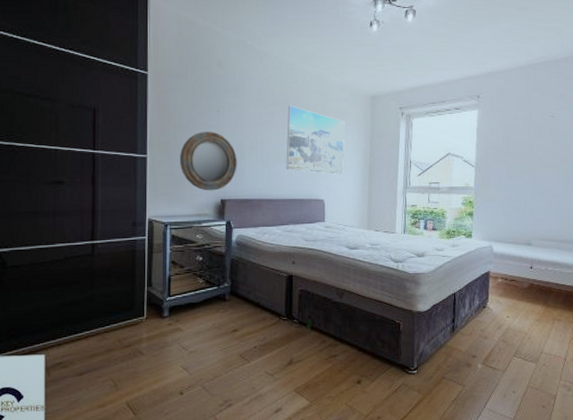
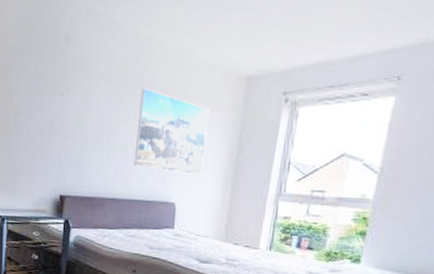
home mirror: present [179,131,237,191] -> none [18,118,80,185]

